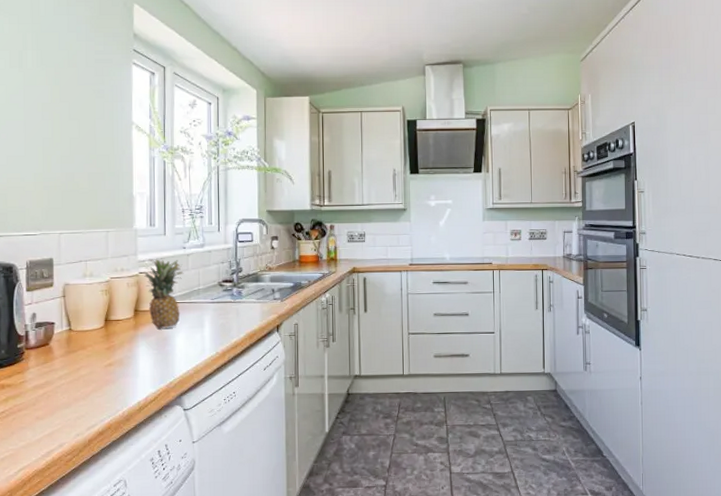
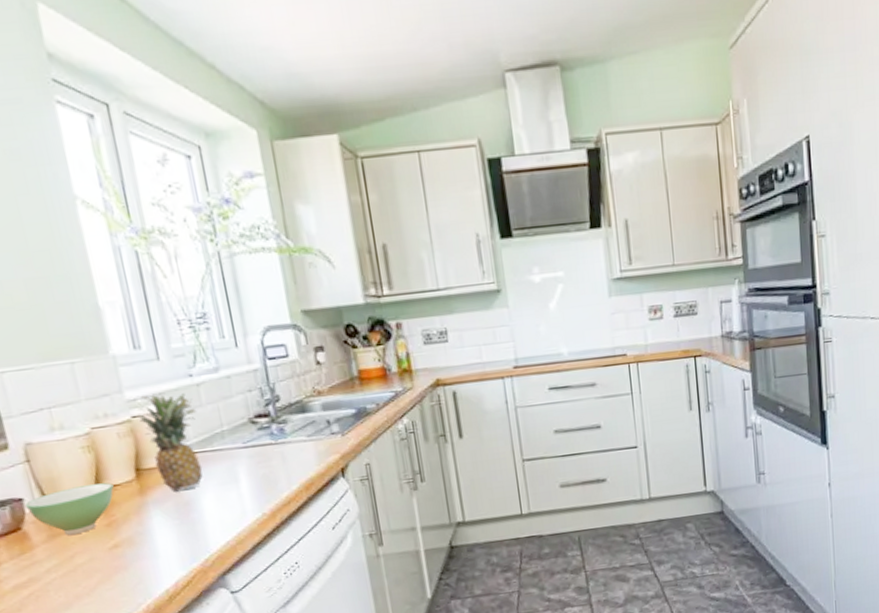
bowl: none [55,318,117,352] -> present [24,482,114,535]

